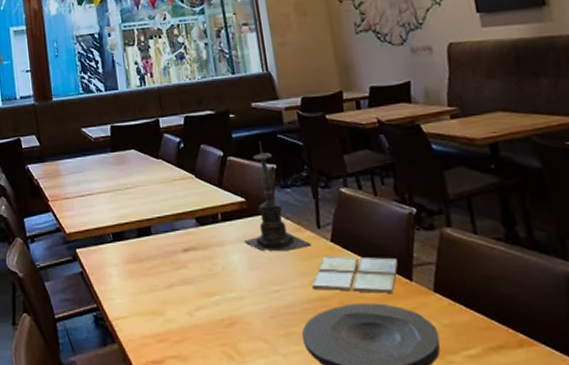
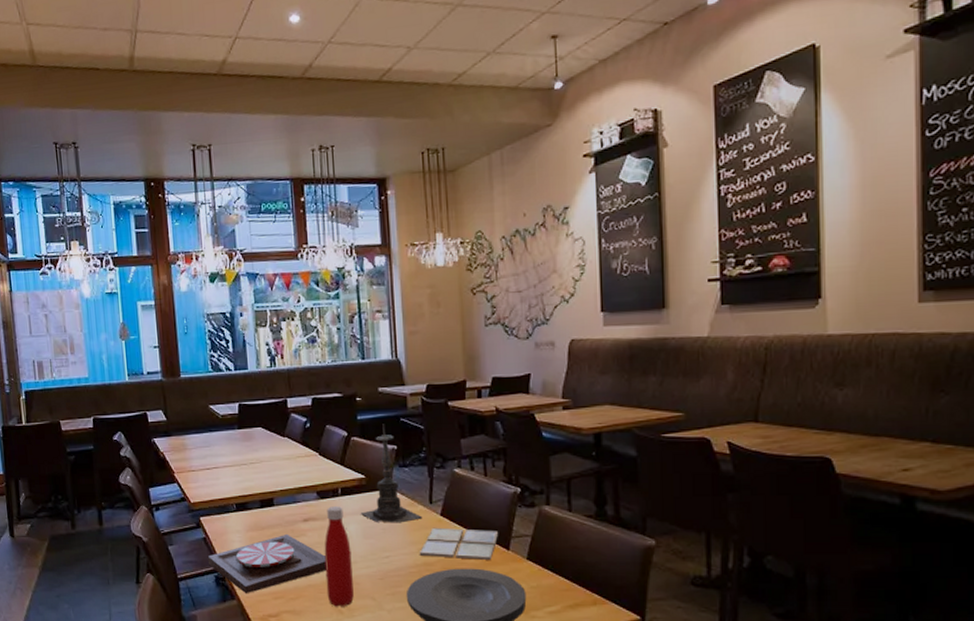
plate: none [85,265,212,335] -> present [207,533,327,593]
bottle: none [207,234,245,351] -> present [324,506,355,607]

